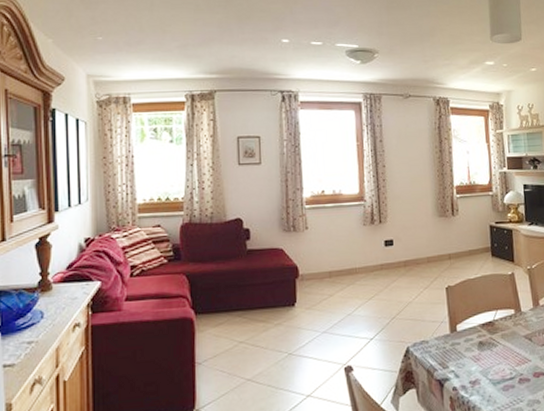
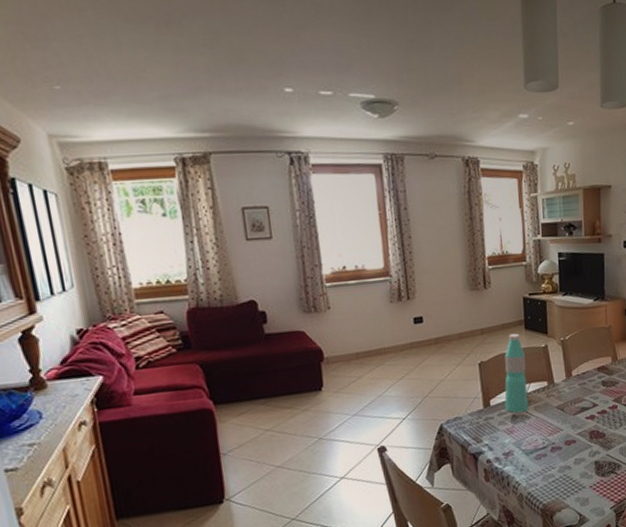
water bottle: none [471,259,496,341] -> present [504,333,529,414]

